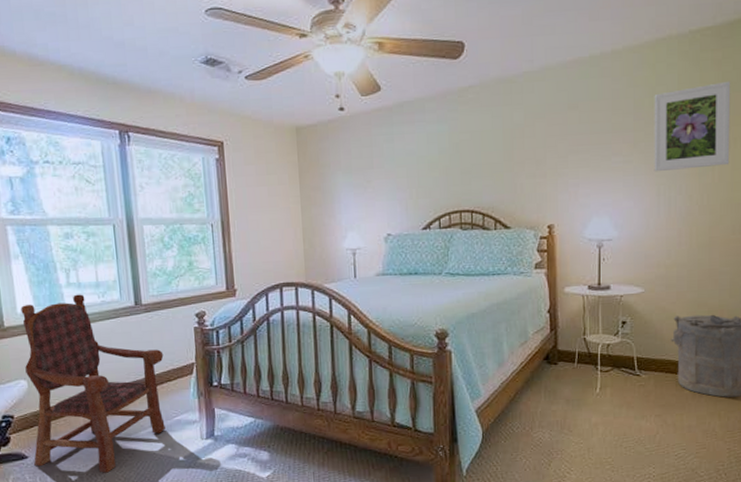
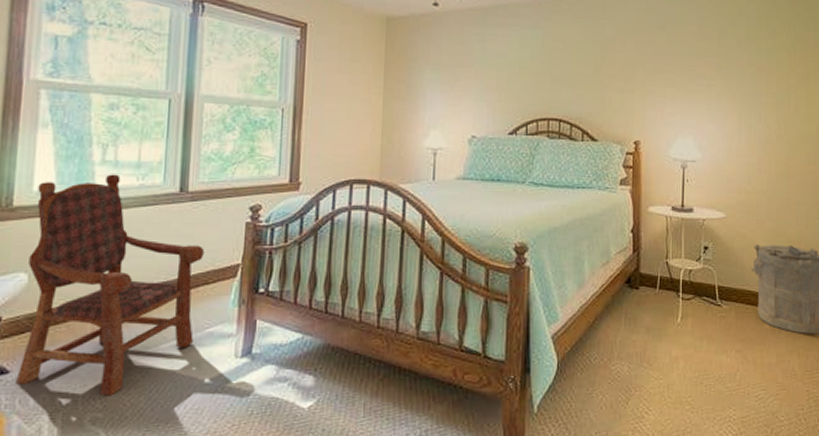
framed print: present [654,80,731,172] -> none [735,20,804,99]

